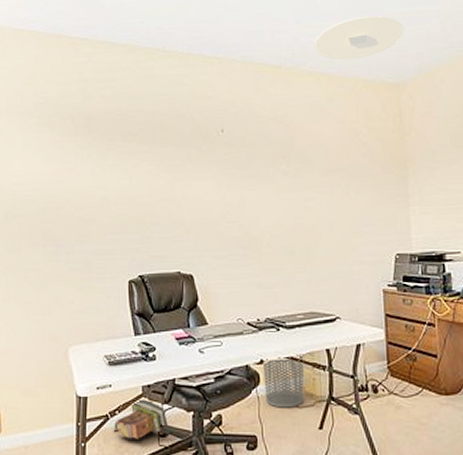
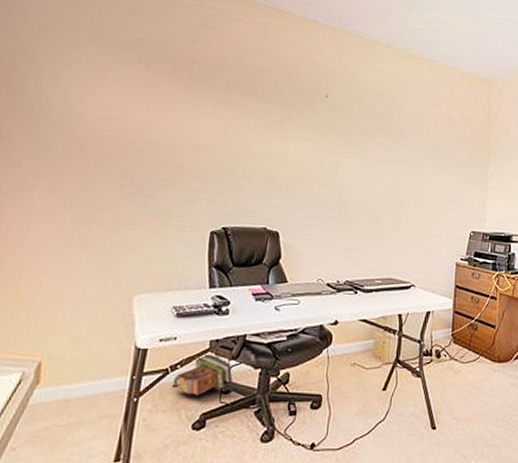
waste bin: present [262,354,304,408] -> none [335,317,377,369]
ceiling light: present [314,16,404,60] -> none [422,15,501,52]

